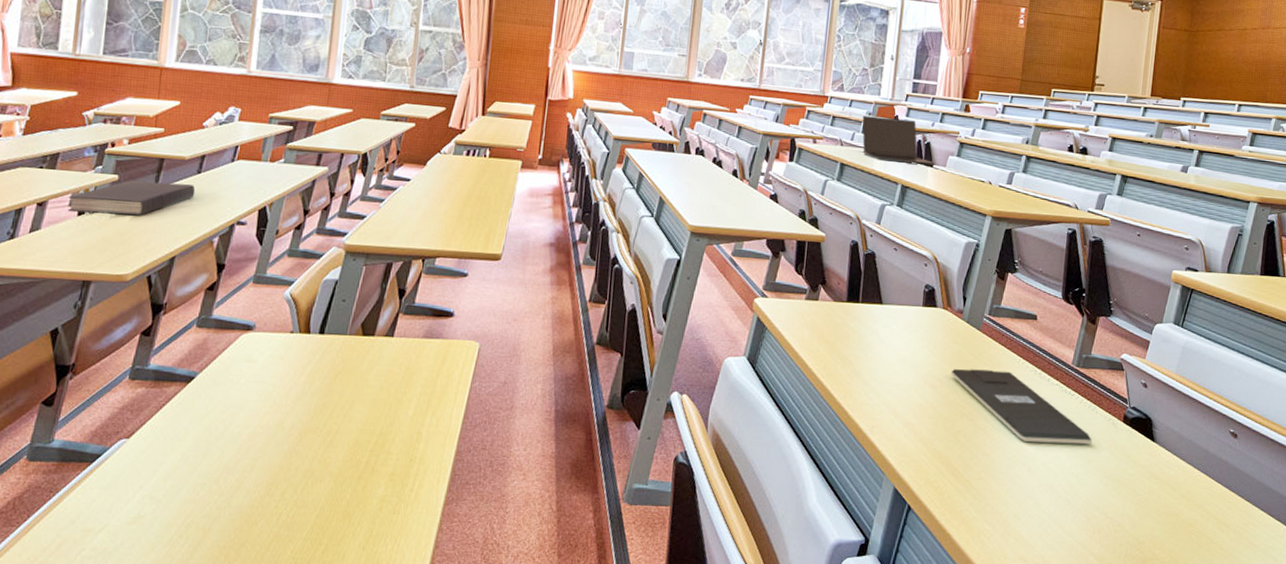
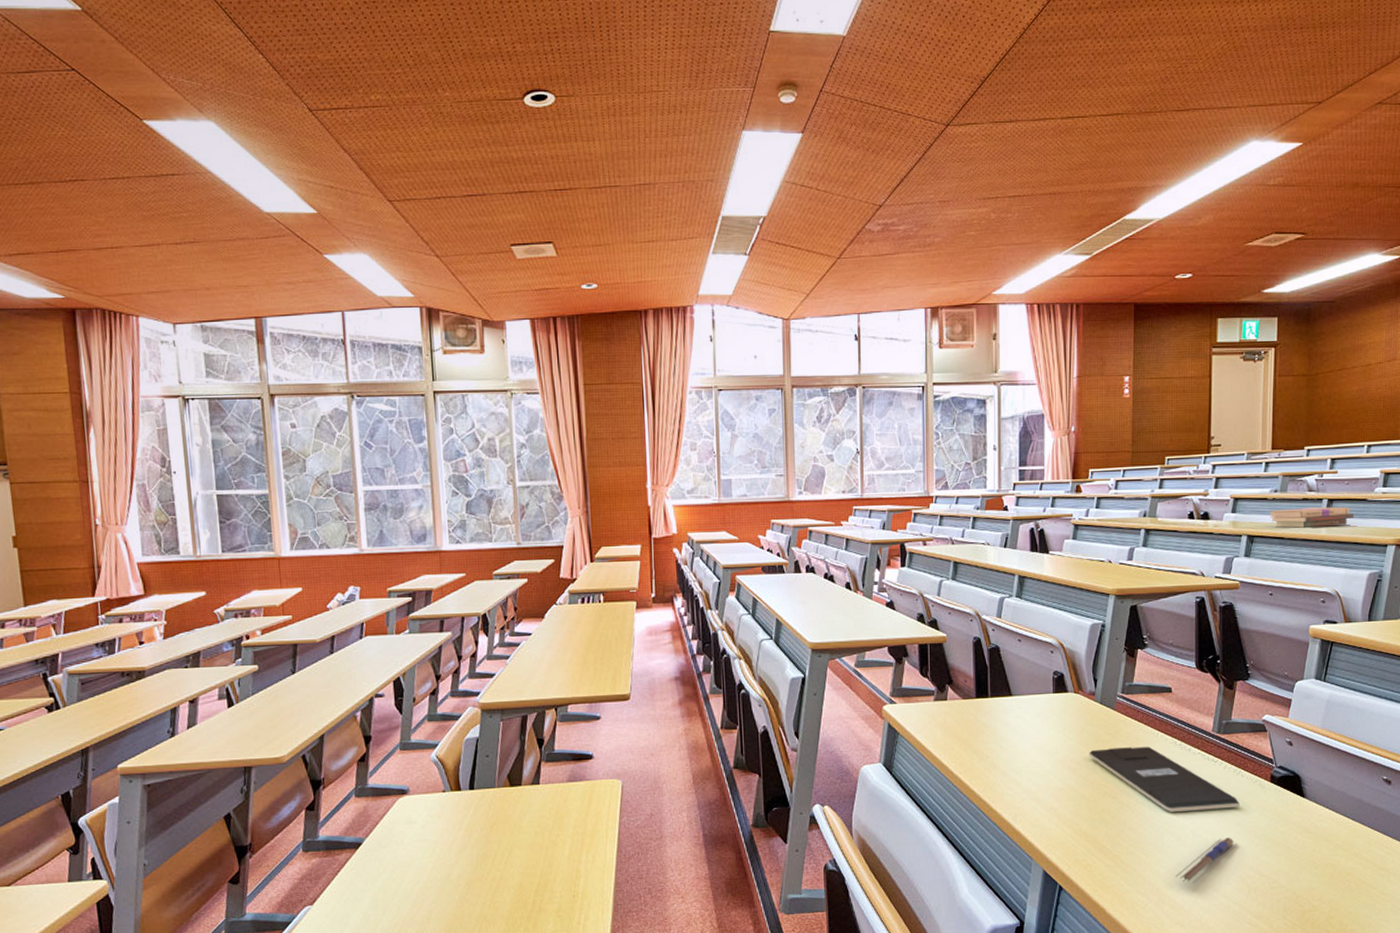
book: present [67,180,196,216] -> none [216,665,332,705]
laptop: present [862,115,935,166] -> none [971,509,1051,554]
pen: none [1023,474,1087,518] -> present [1175,837,1238,884]
books: none [1144,154,1222,178] -> present [1270,506,1354,529]

